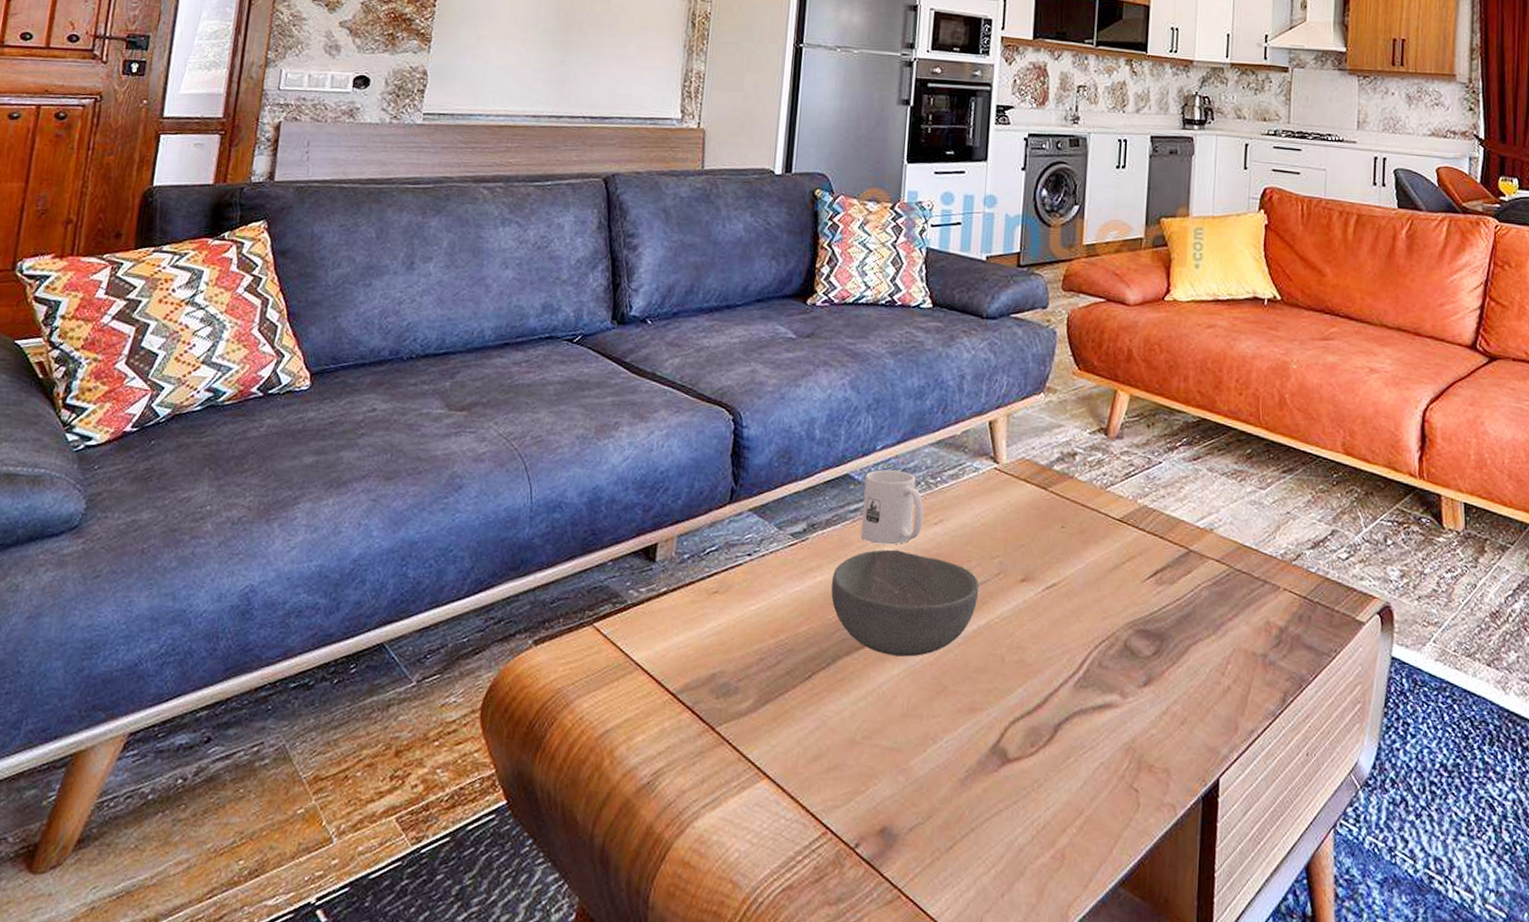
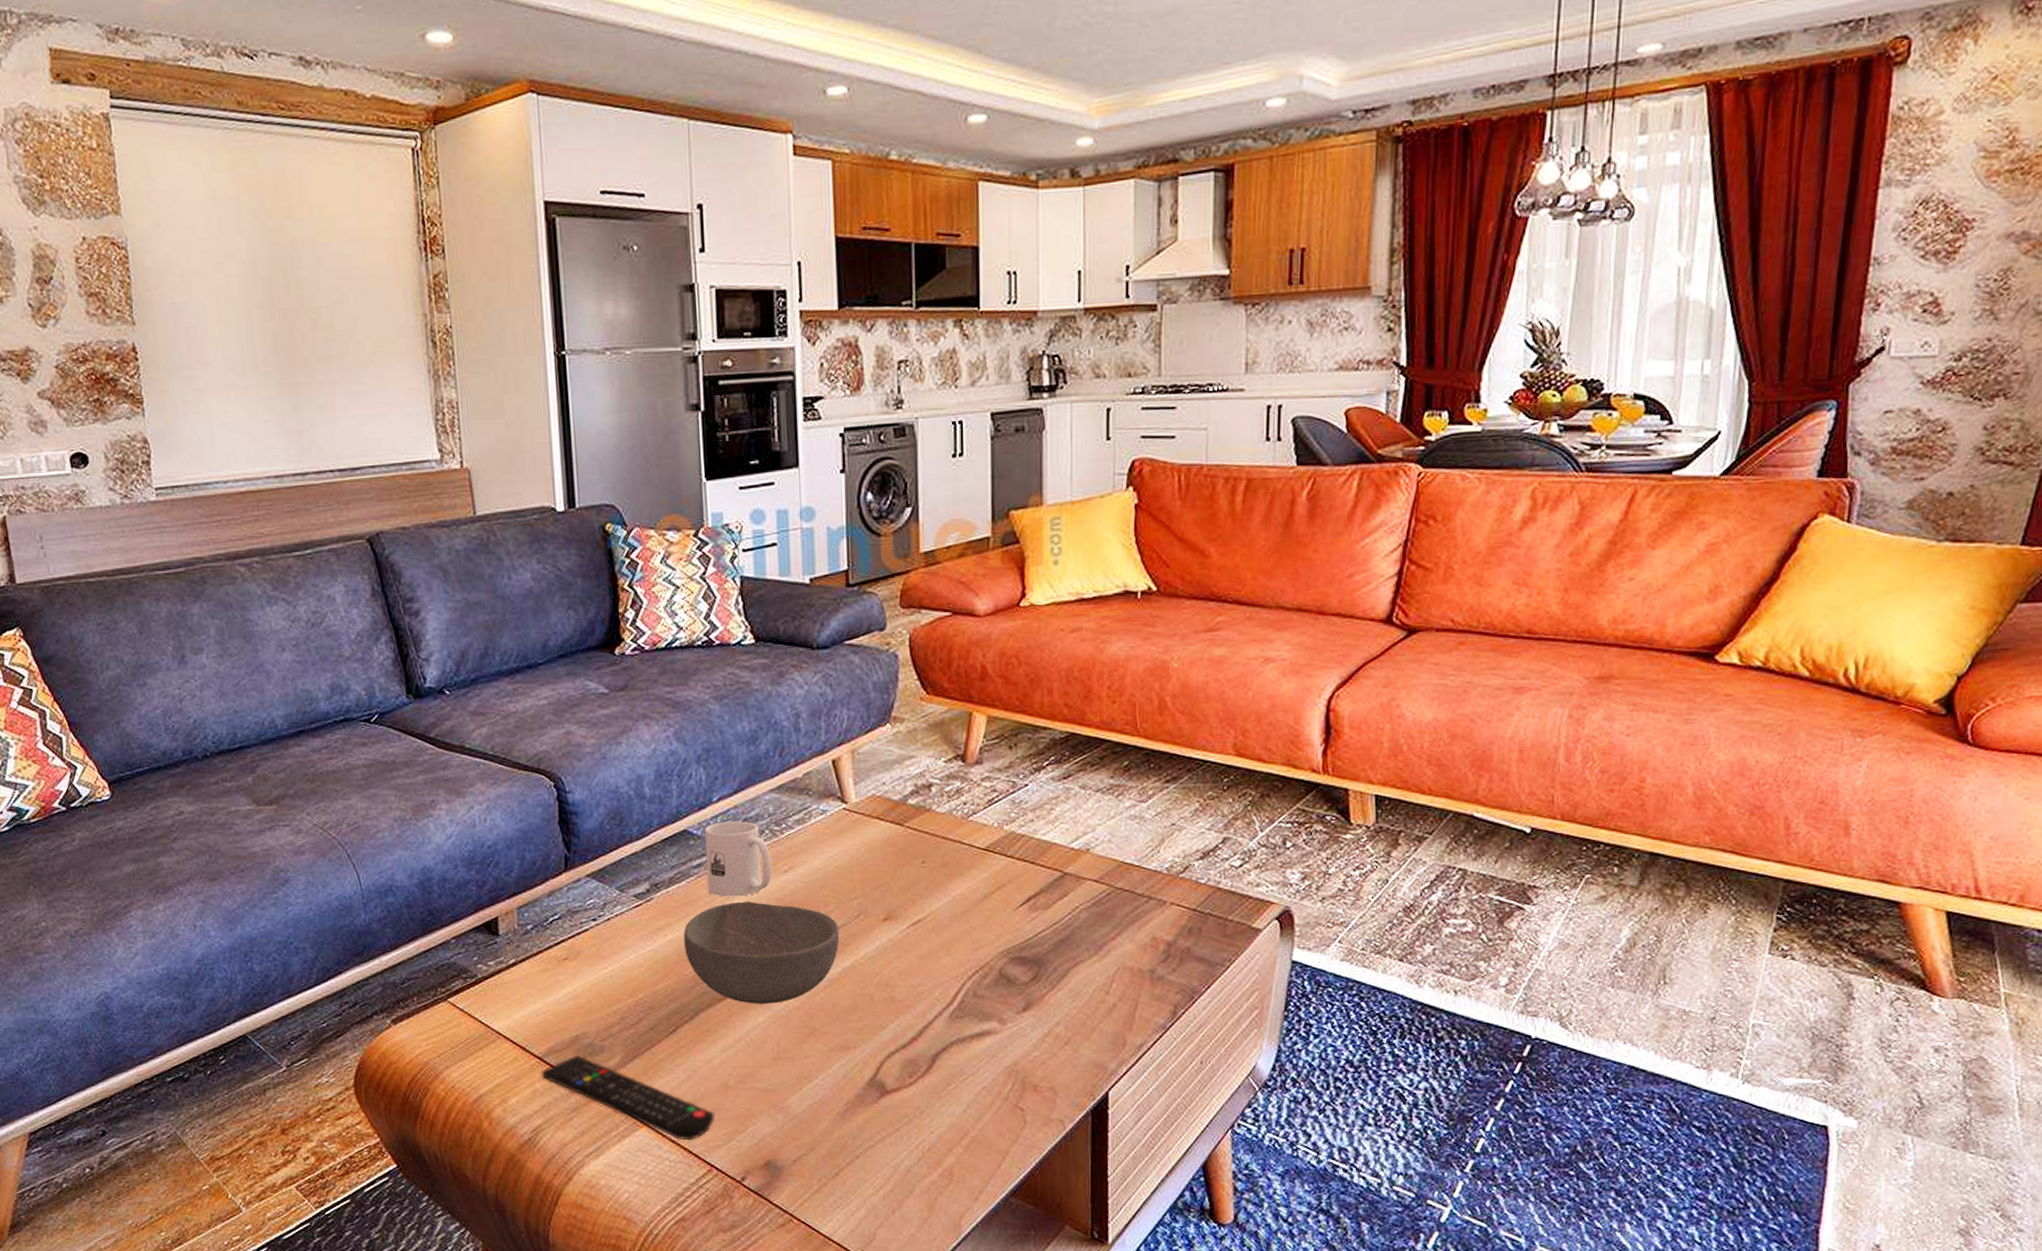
remote control: none [671,694,838,798] -> present [541,1055,716,1141]

